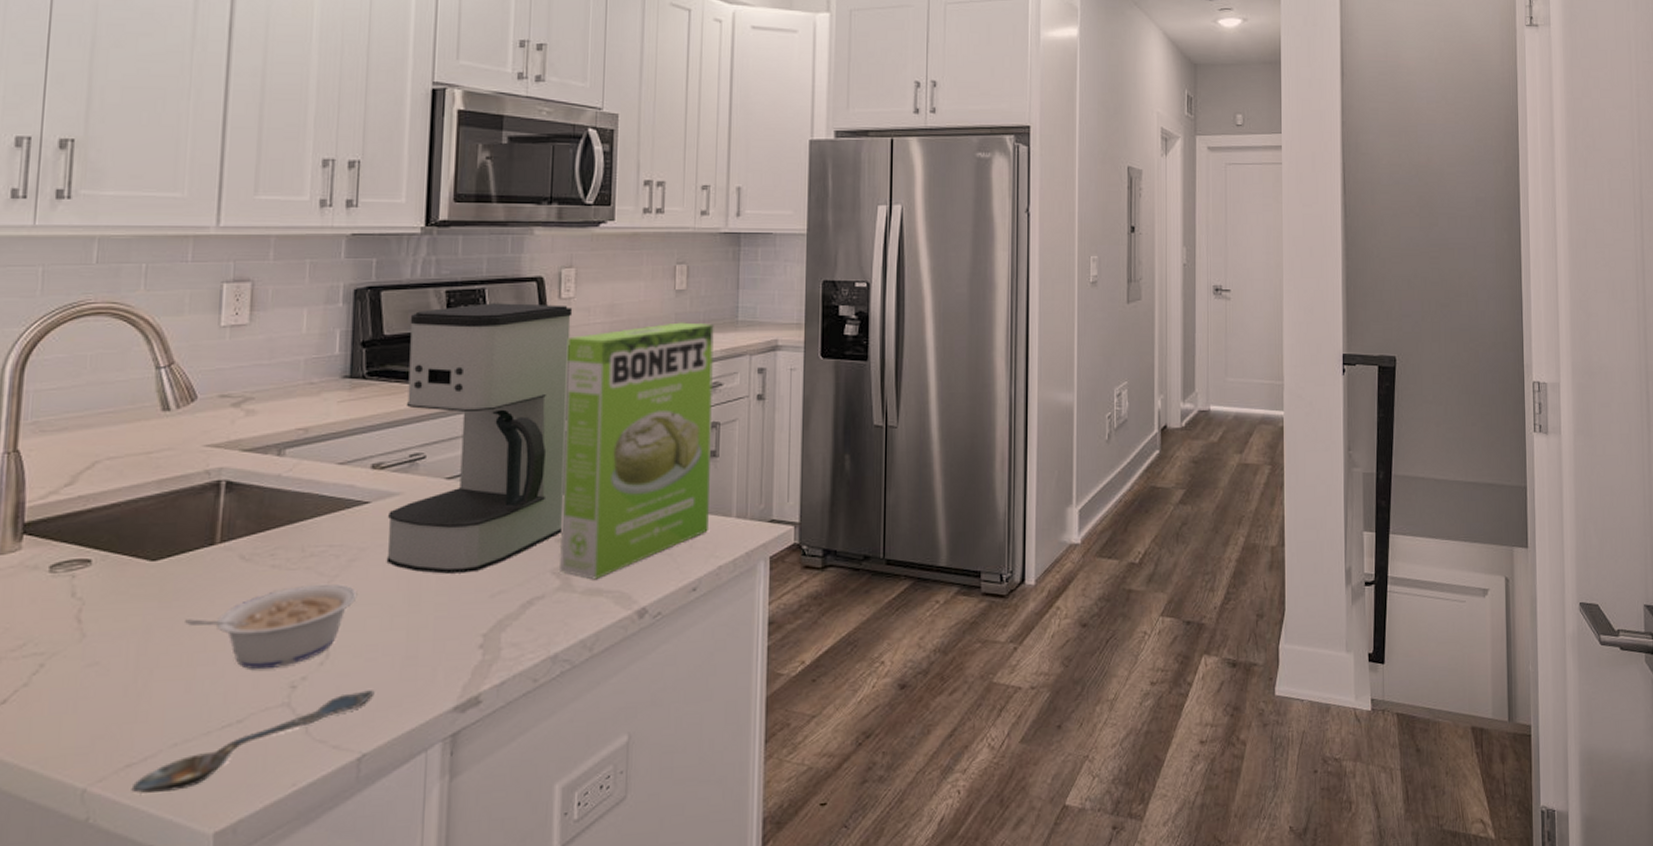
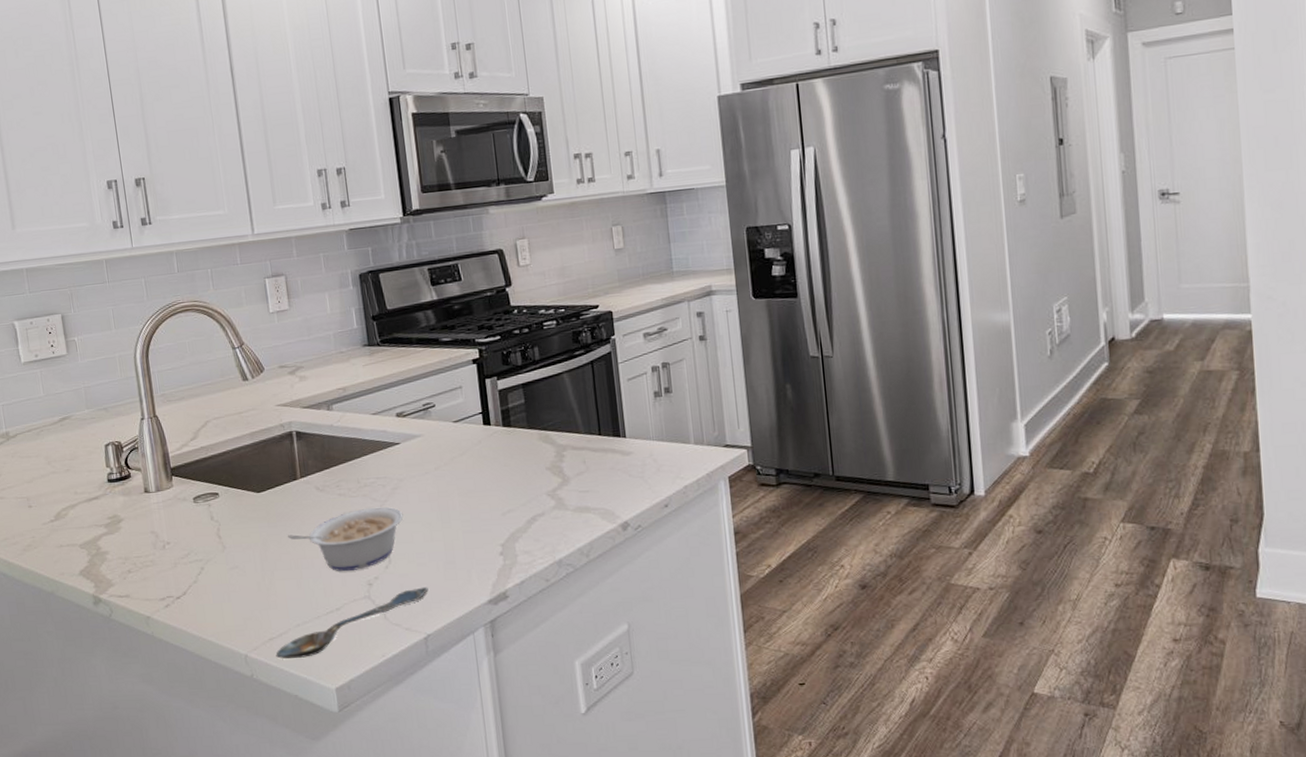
coffee maker: present [386,303,573,574] -> none [404,271,551,498]
cake mix box: present [559,322,714,580] -> none [530,276,672,500]

